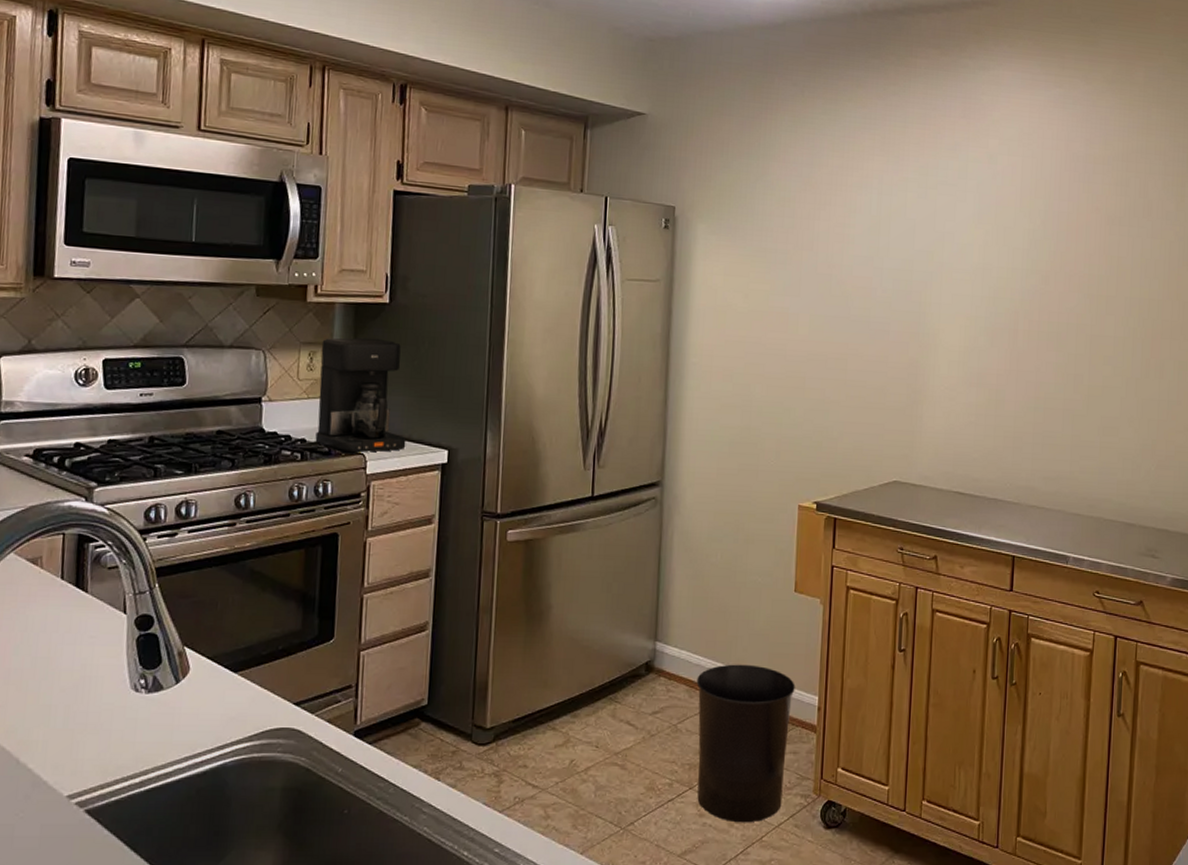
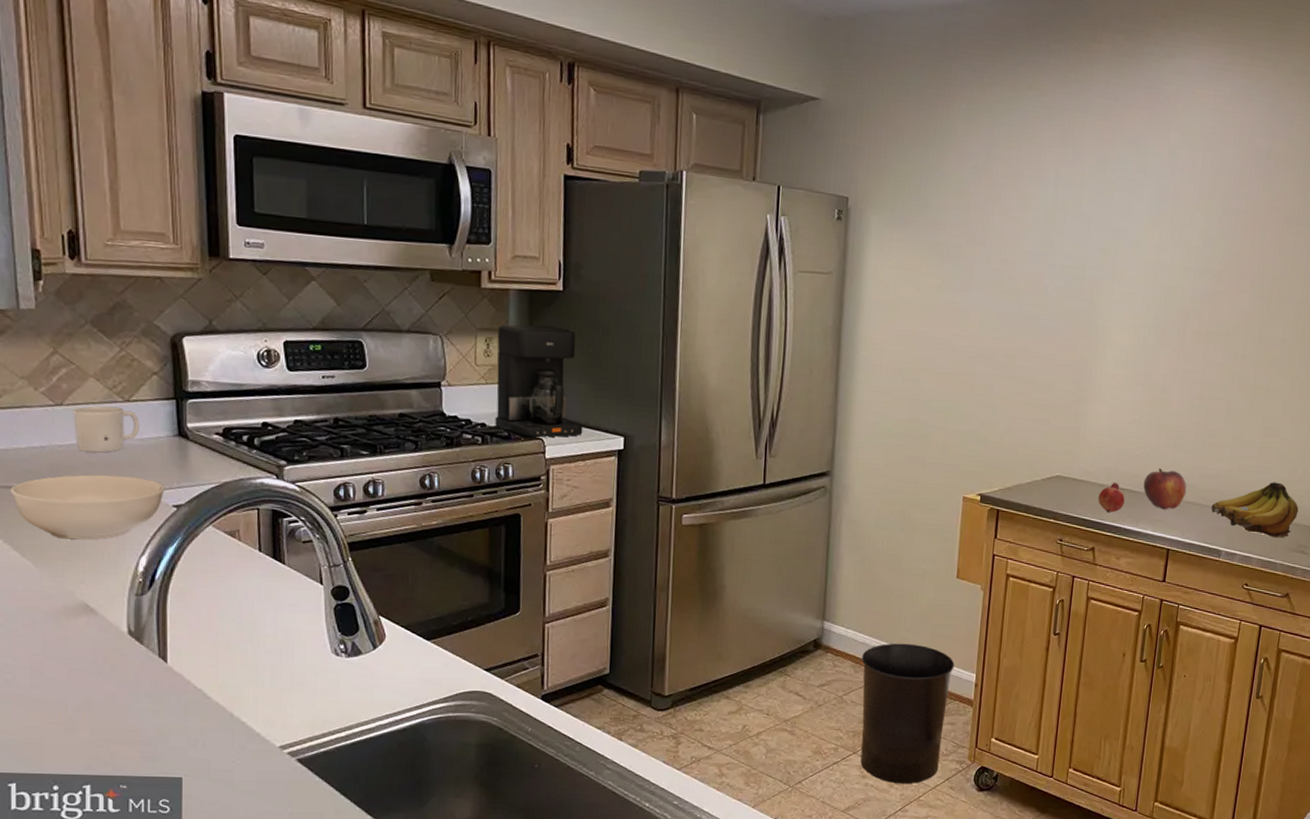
fruit: none [938,486,966,519] -> present [1098,482,1125,513]
fruit: none [983,470,1029,515] -> present [1143,467,1187,510]
fruit: none [1054,483,1145,542] -> present [1210,482,1299,538]

